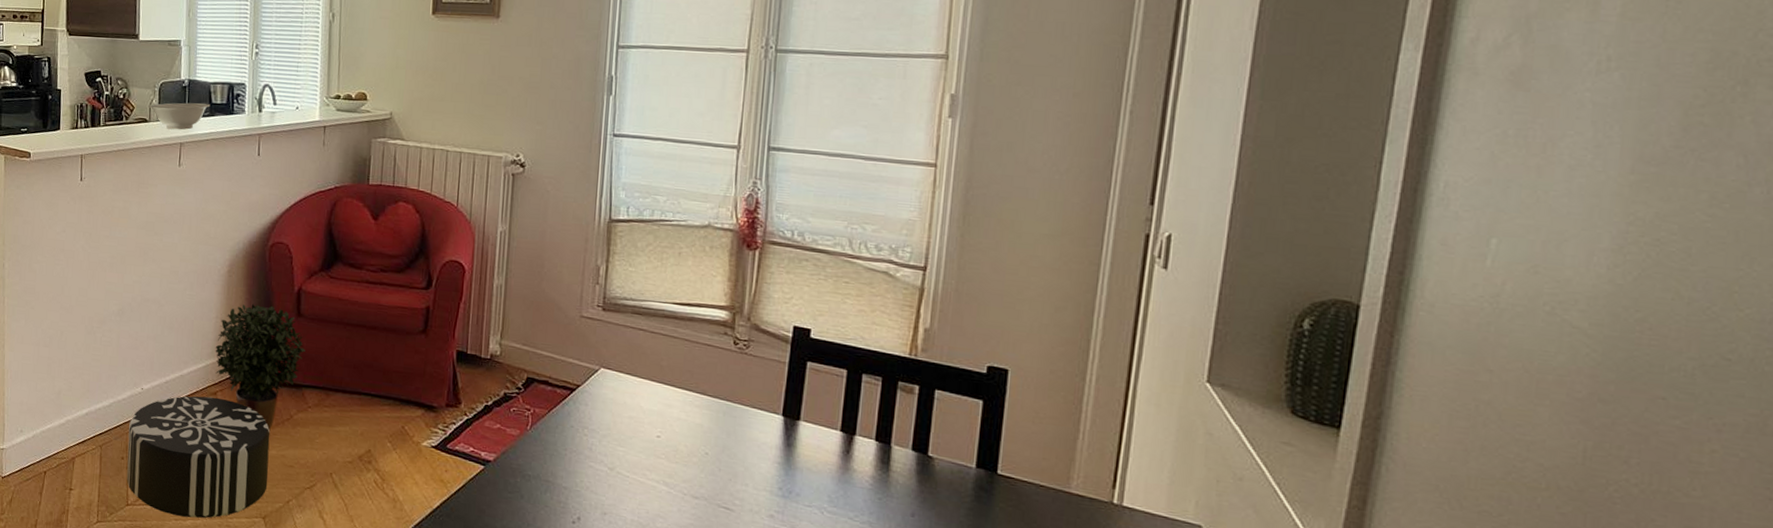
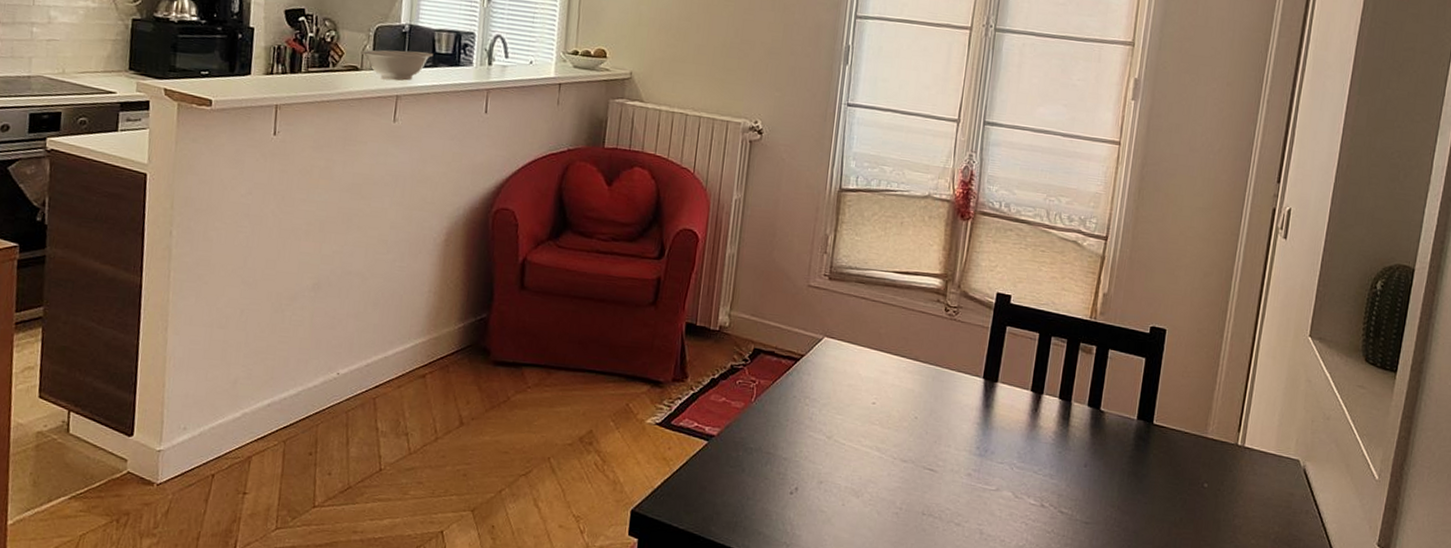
pouf: present [126,396,270,518] -> none [314,379,484,516]
potted plant: present [215,303,305,431] -> none [425,275,528,415]

